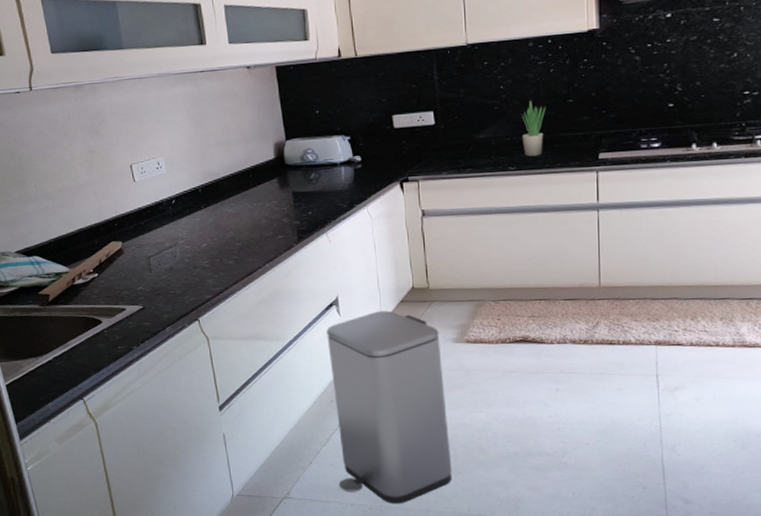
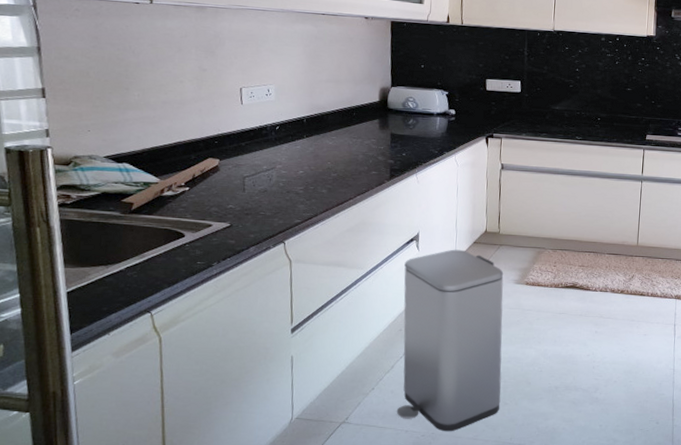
potted plant: present [521,99,546,157] -> none [589,83,610,131]

